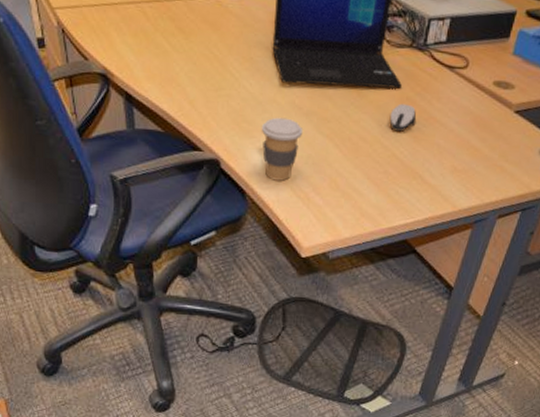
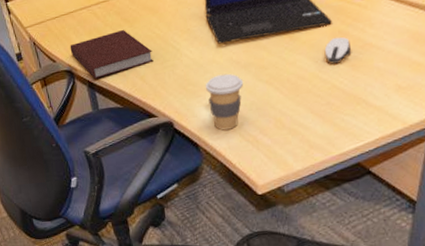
notebook: none [108,39,207,92] -> present [70,29,153,79]

